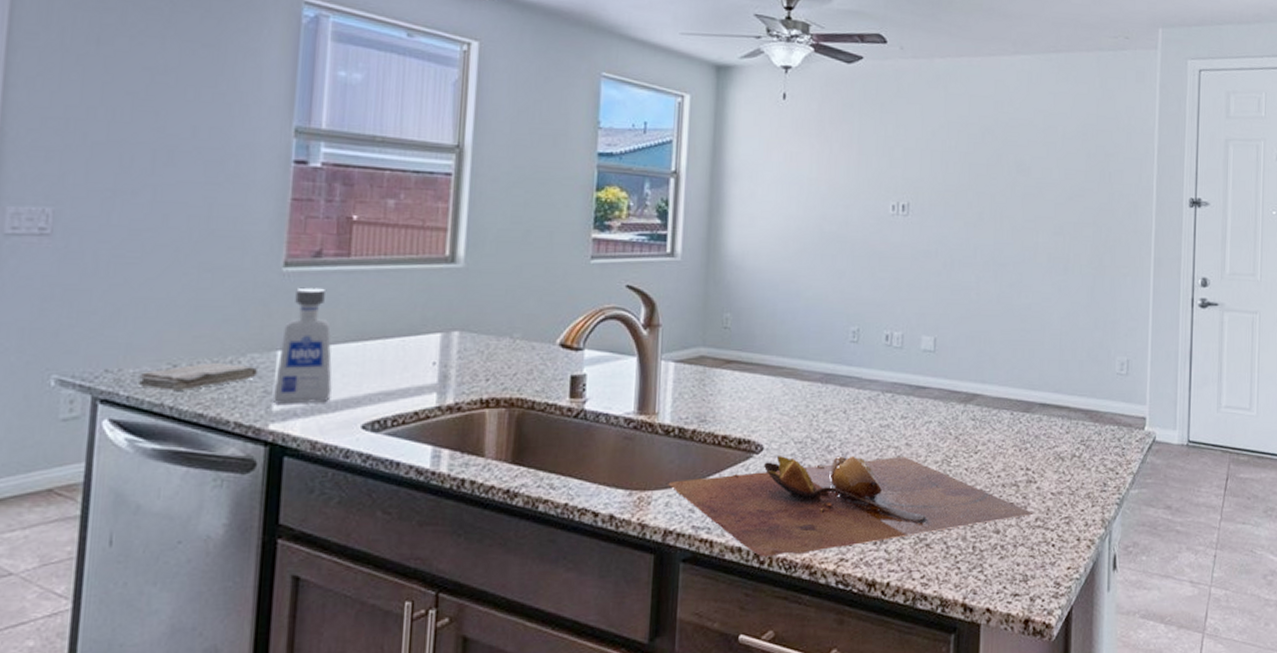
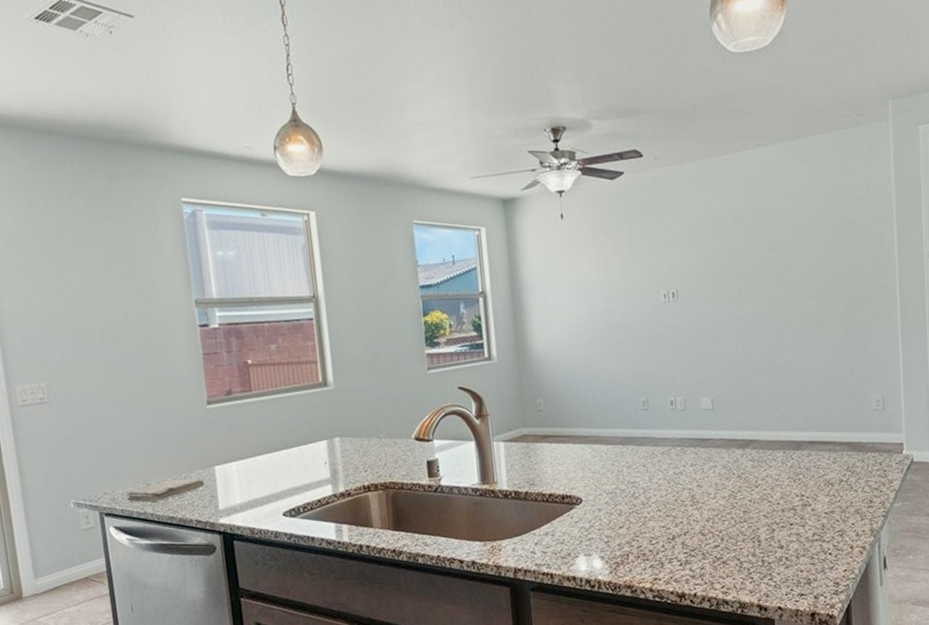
soap dispenser: present [272,287,332,404] -> none [216,417,258,504]
cutting board: present [668,456,1032,556] -> none [512,495,810,582]

